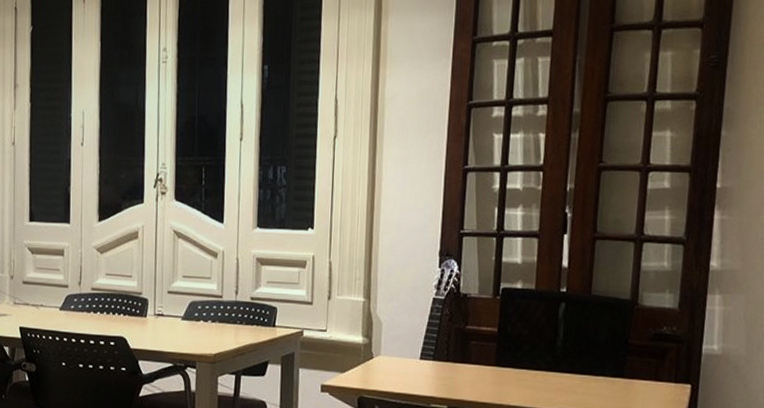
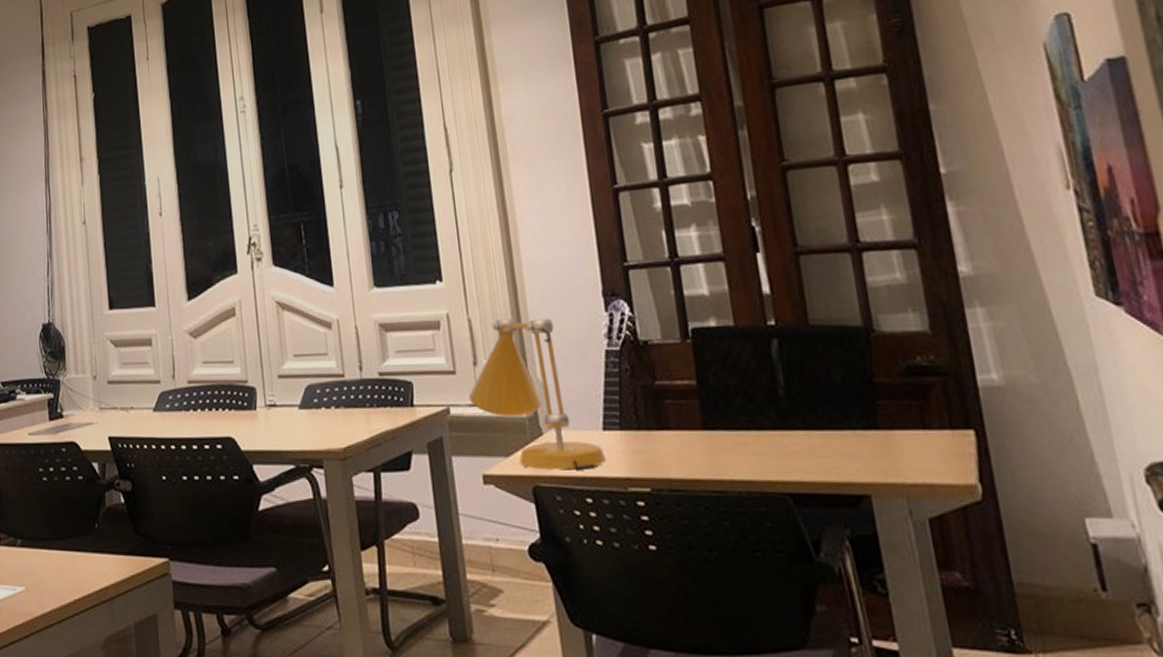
table lamp: none [320,264,419,388] -> present [469,318,607,471]

